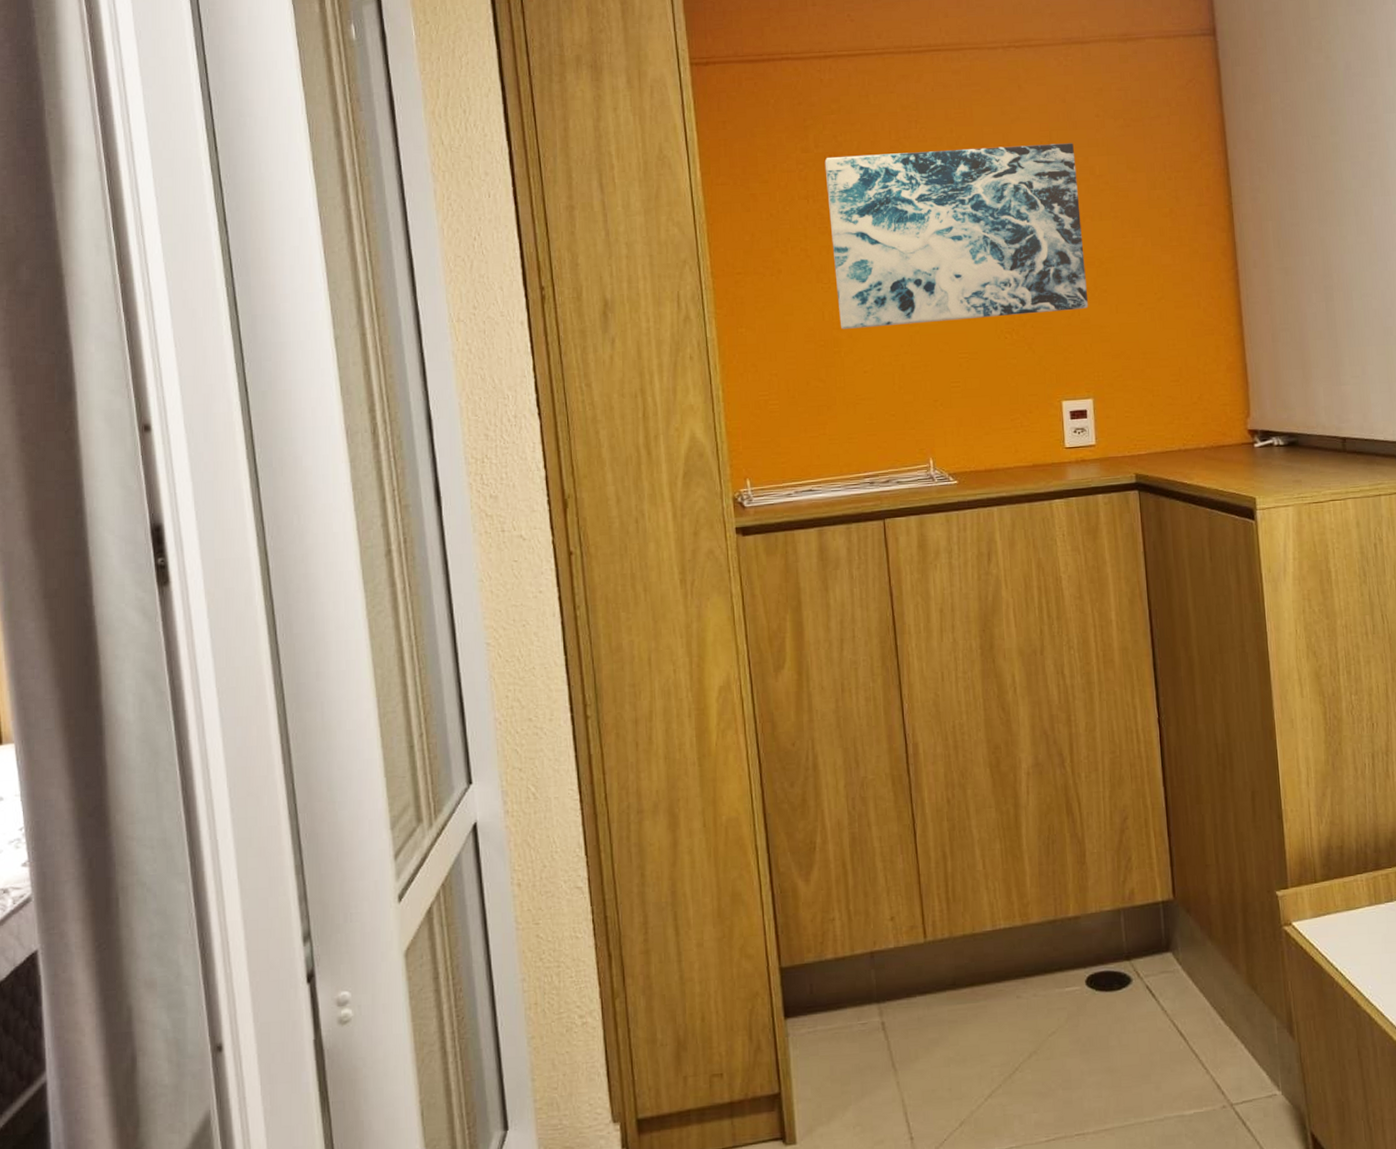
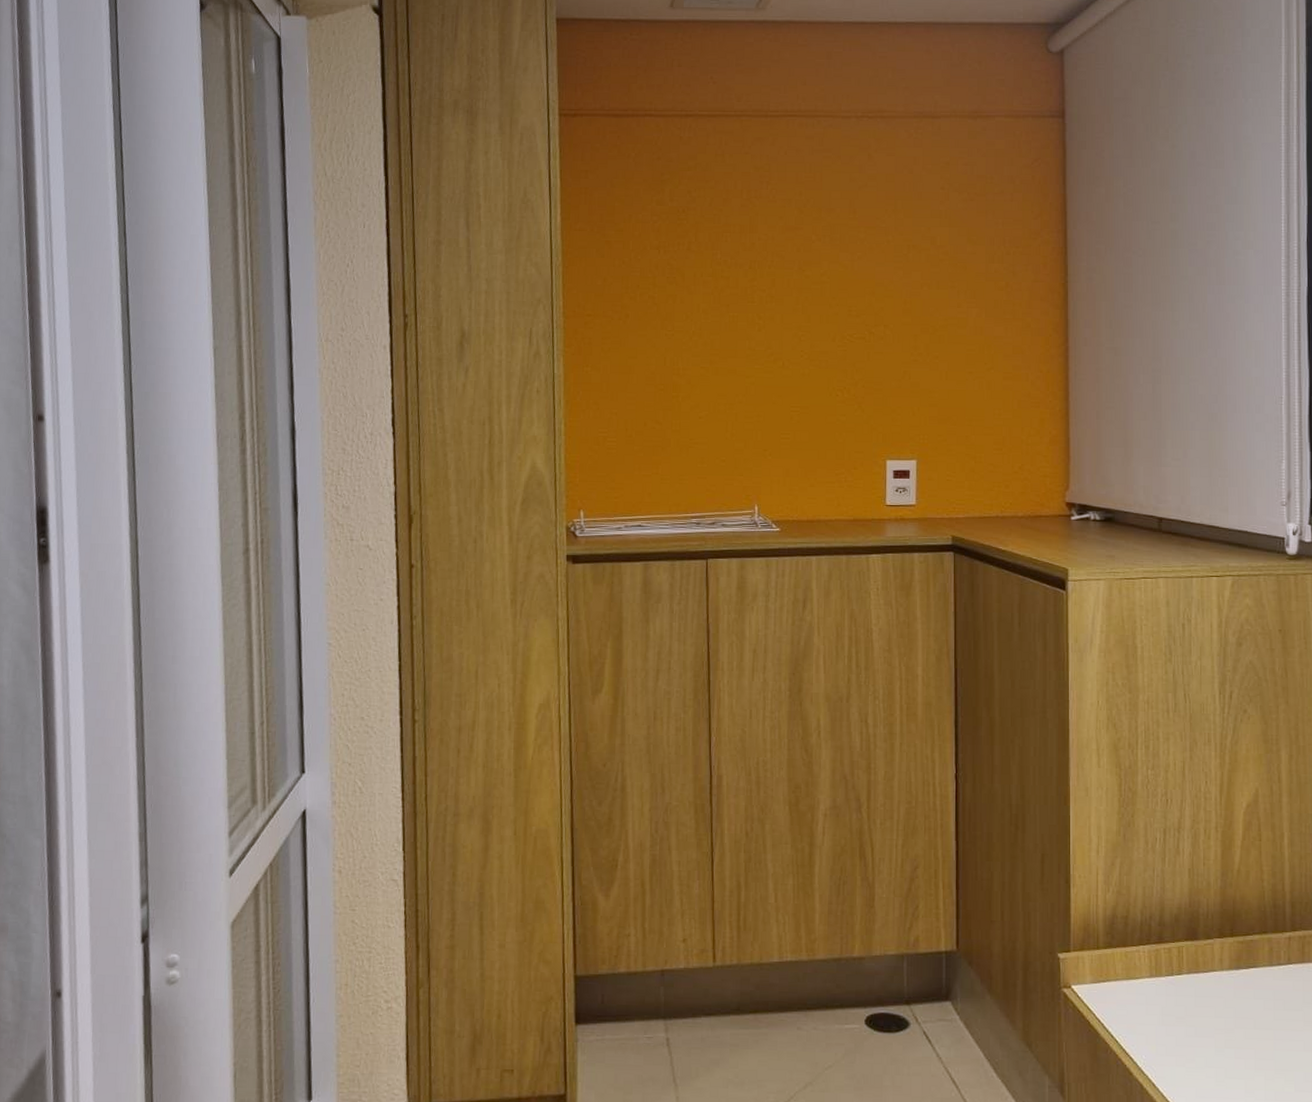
wall art: present [824,143,1088,329] -> none [677,211,919,376]

